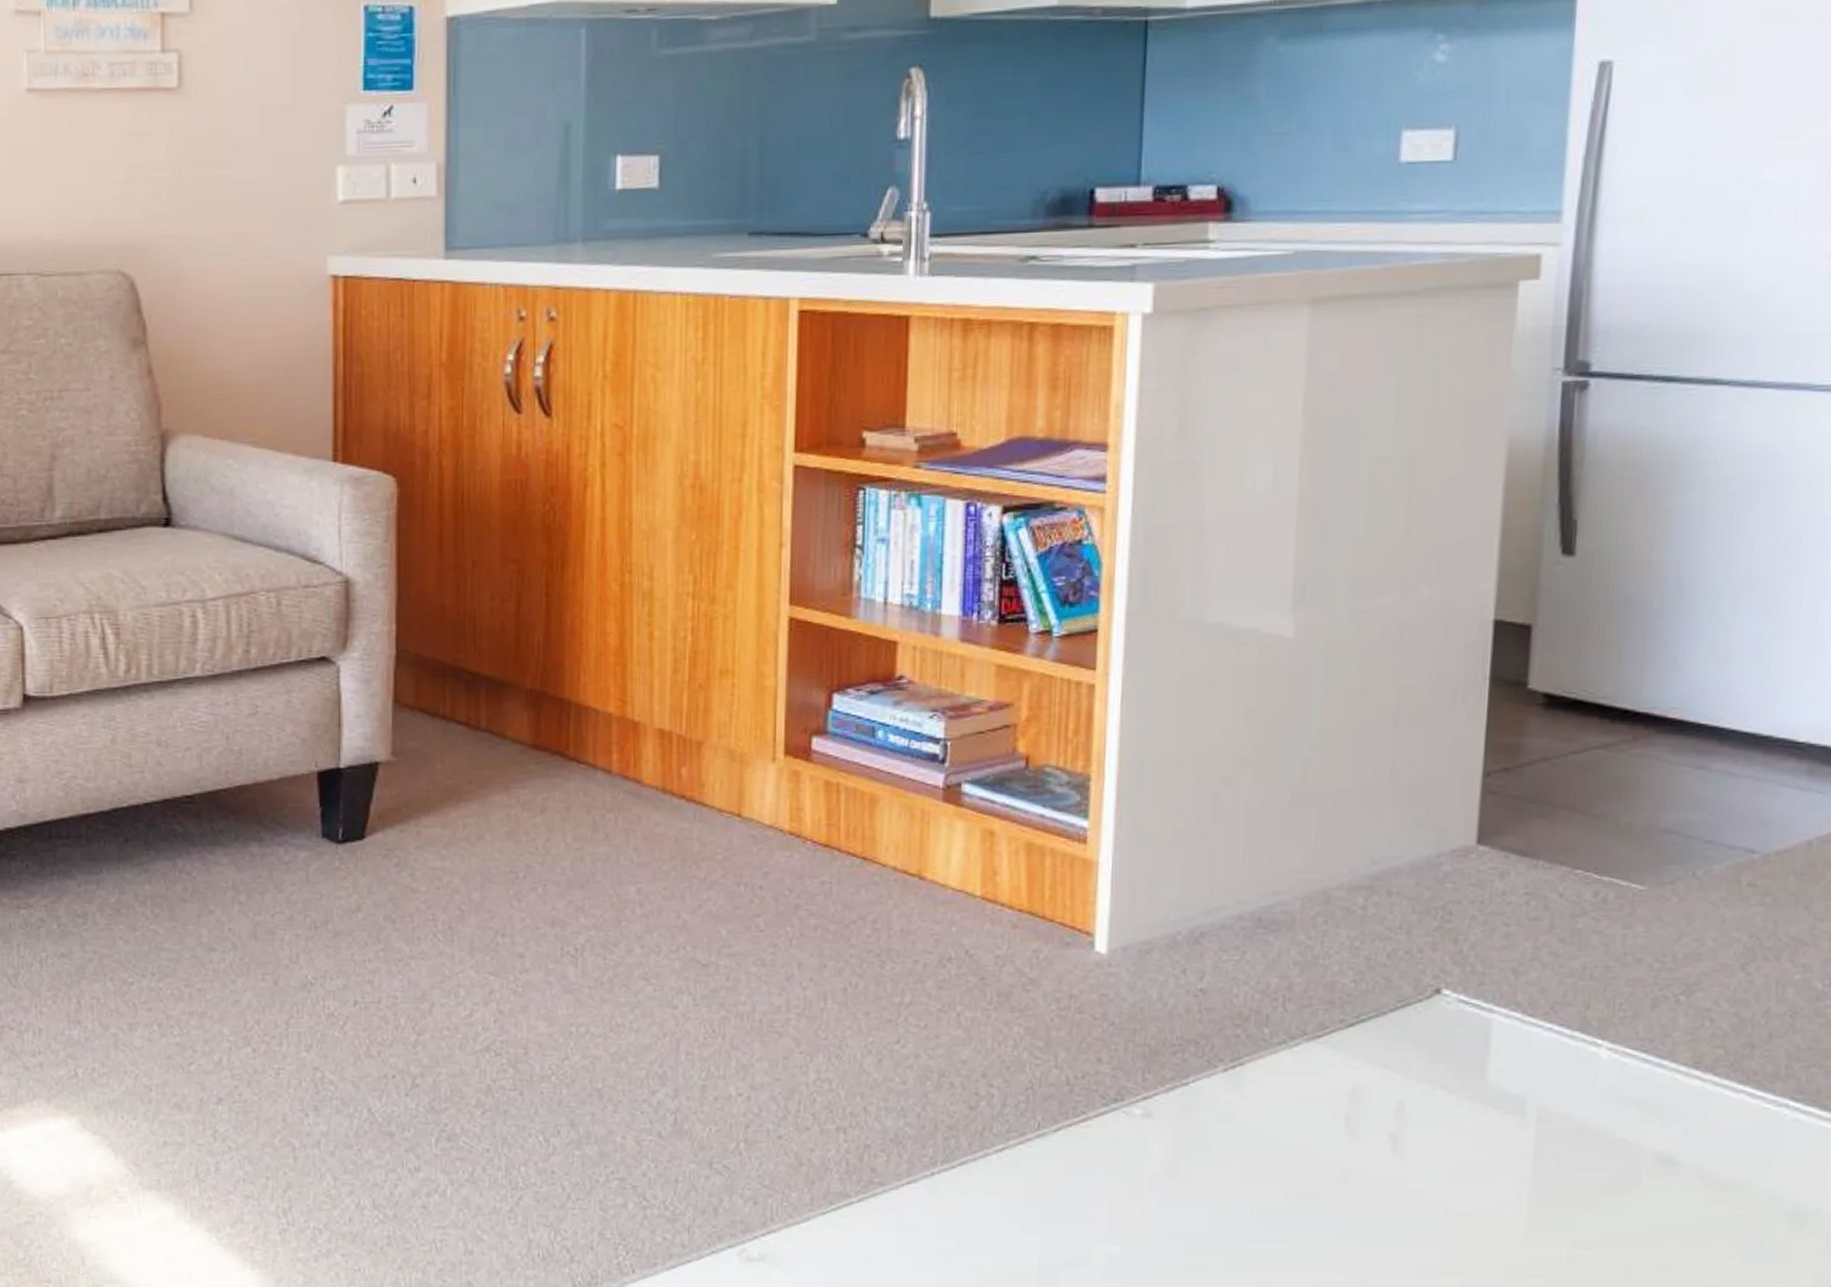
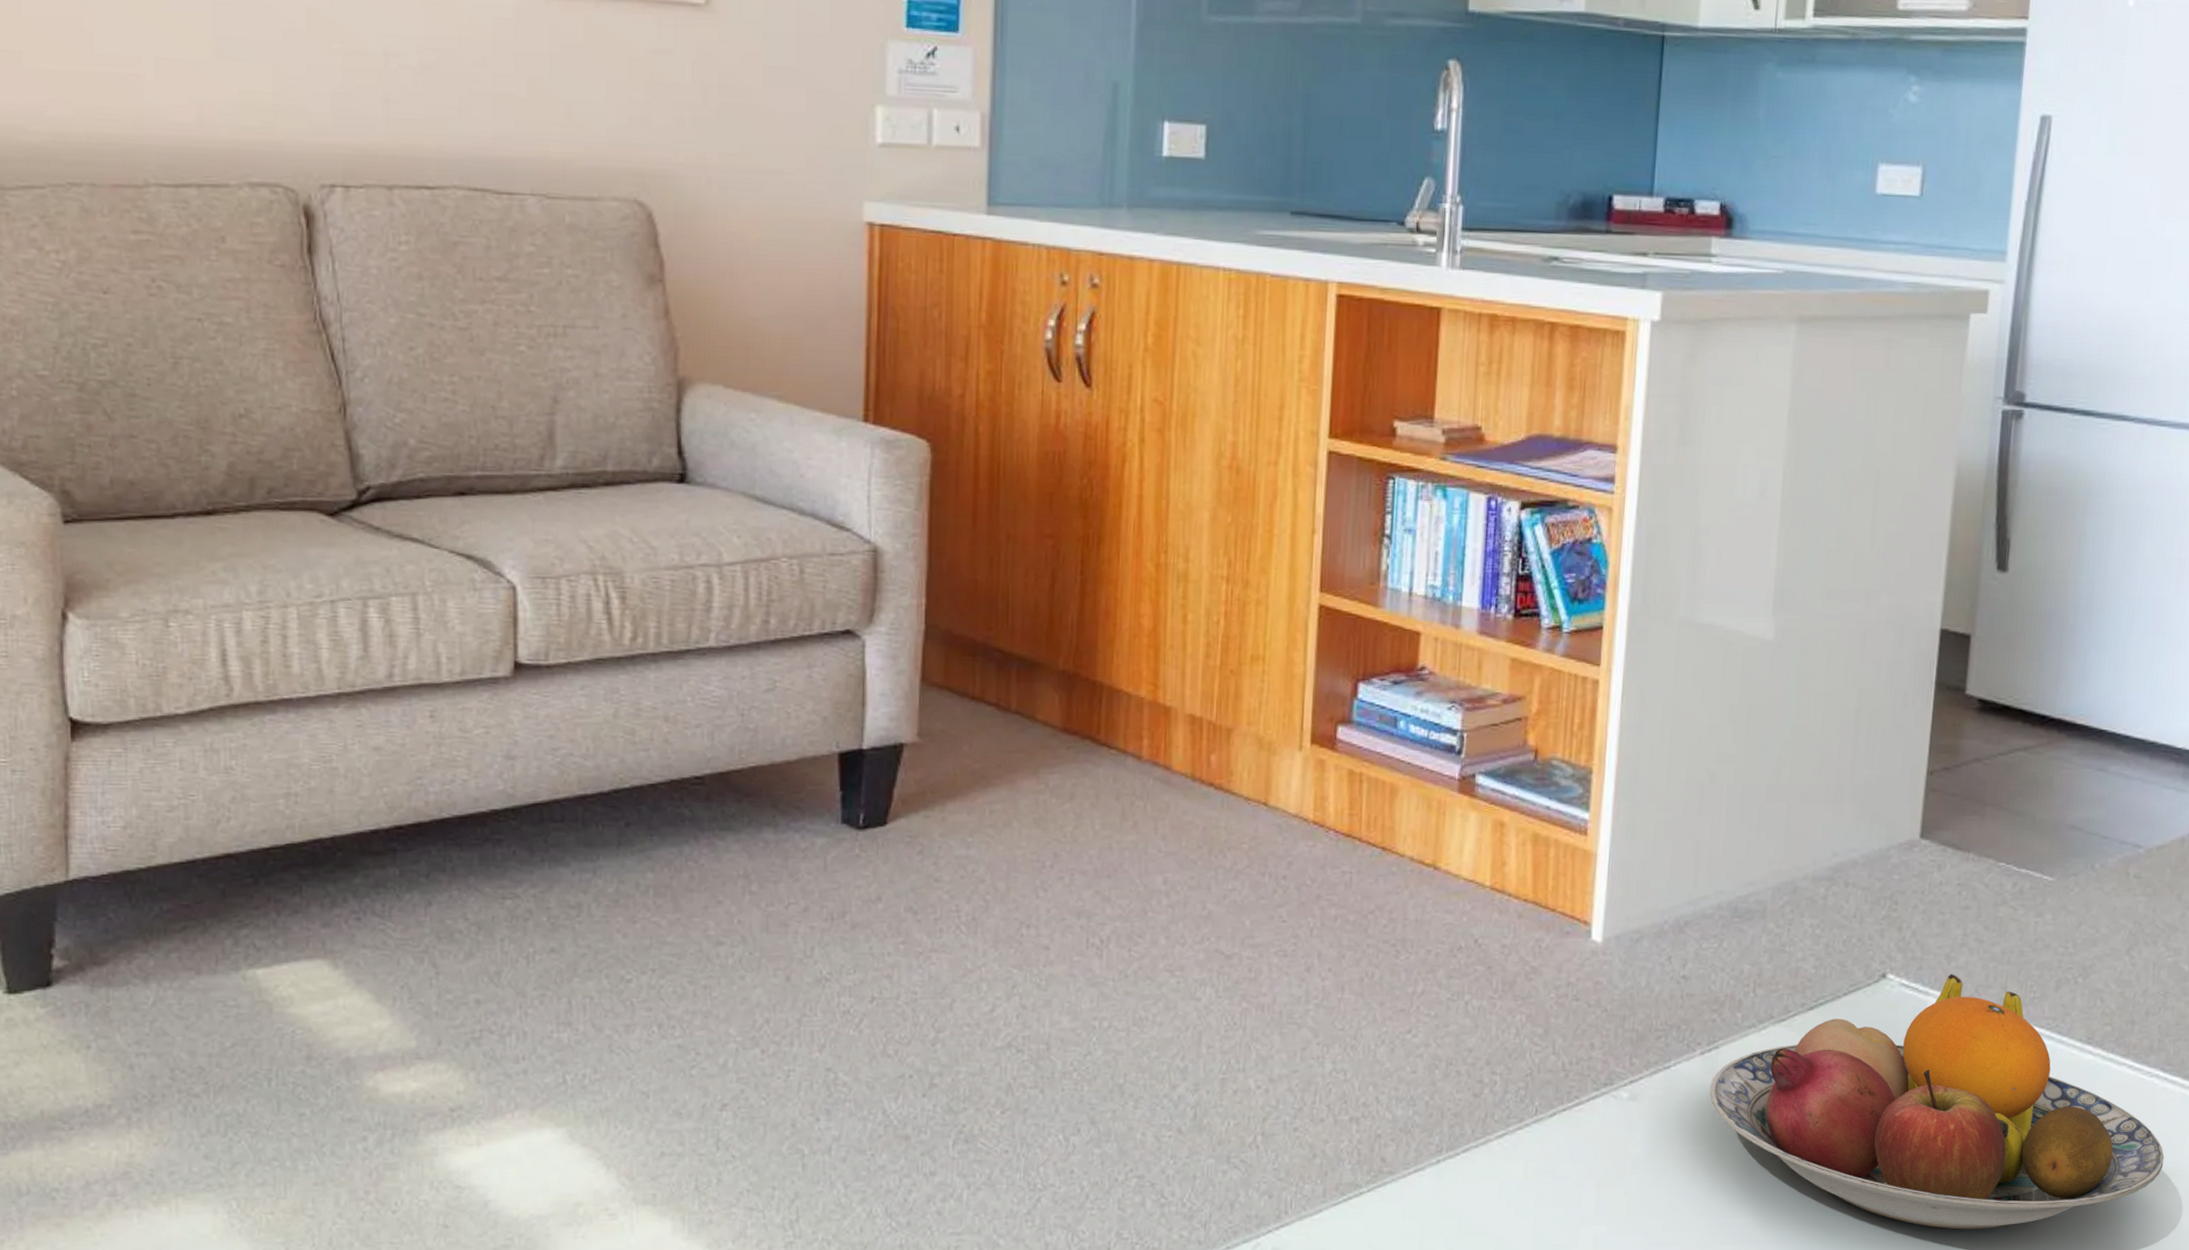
fruit bowl: none [1235,990,1799,1267] -> present [1709,974,2165,1229]

